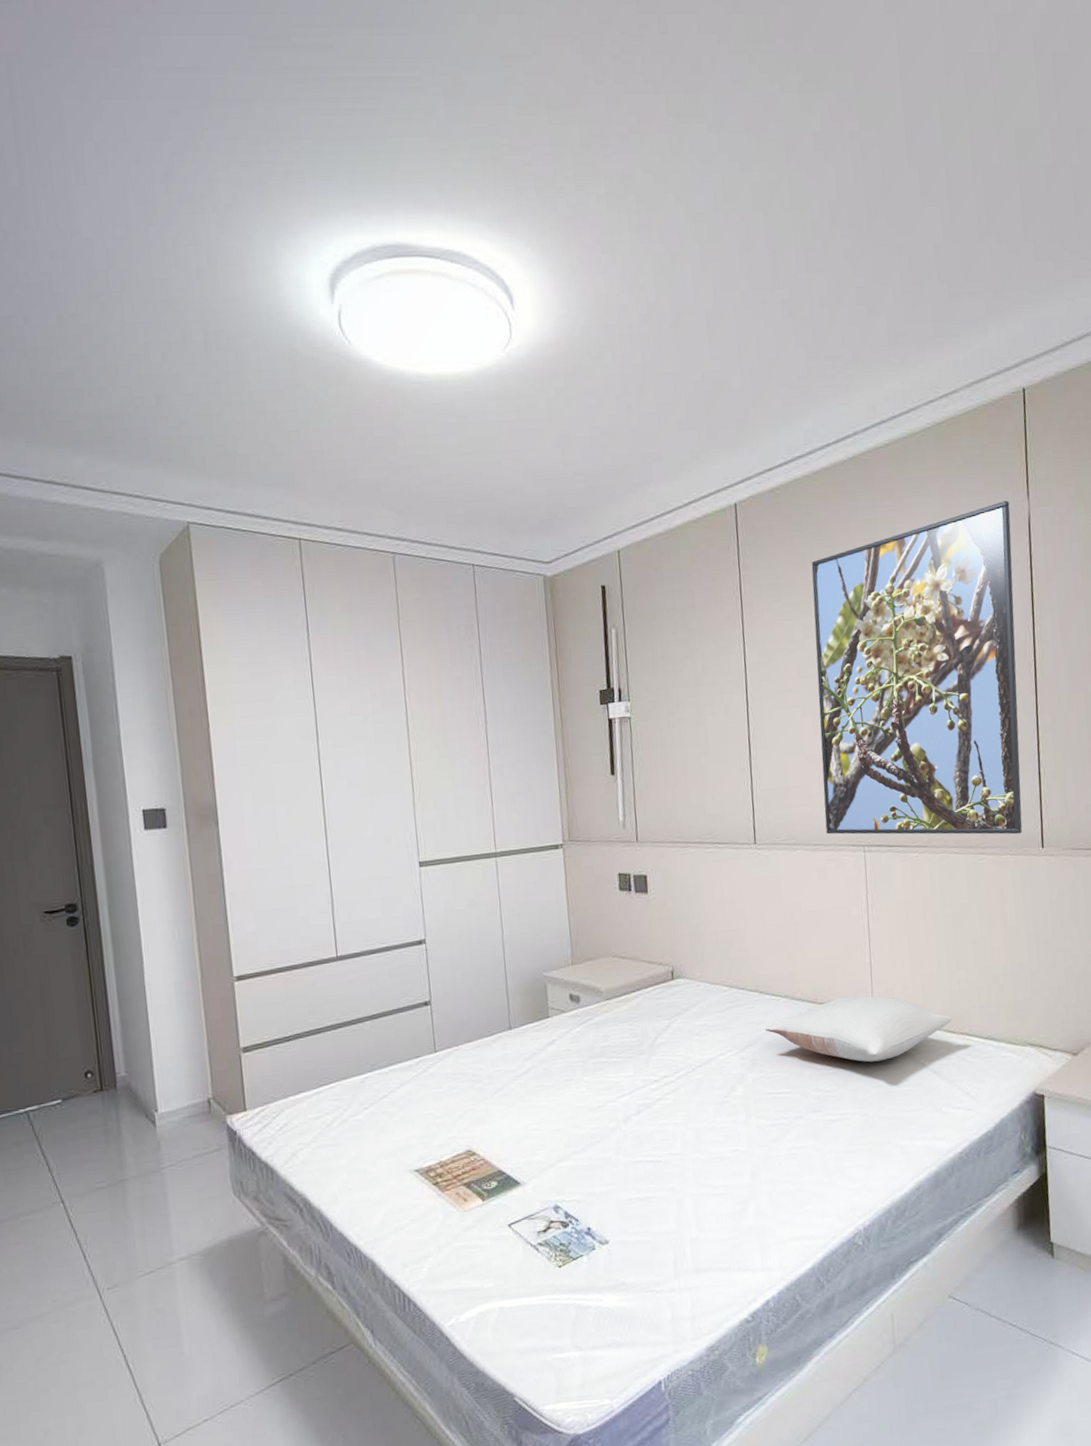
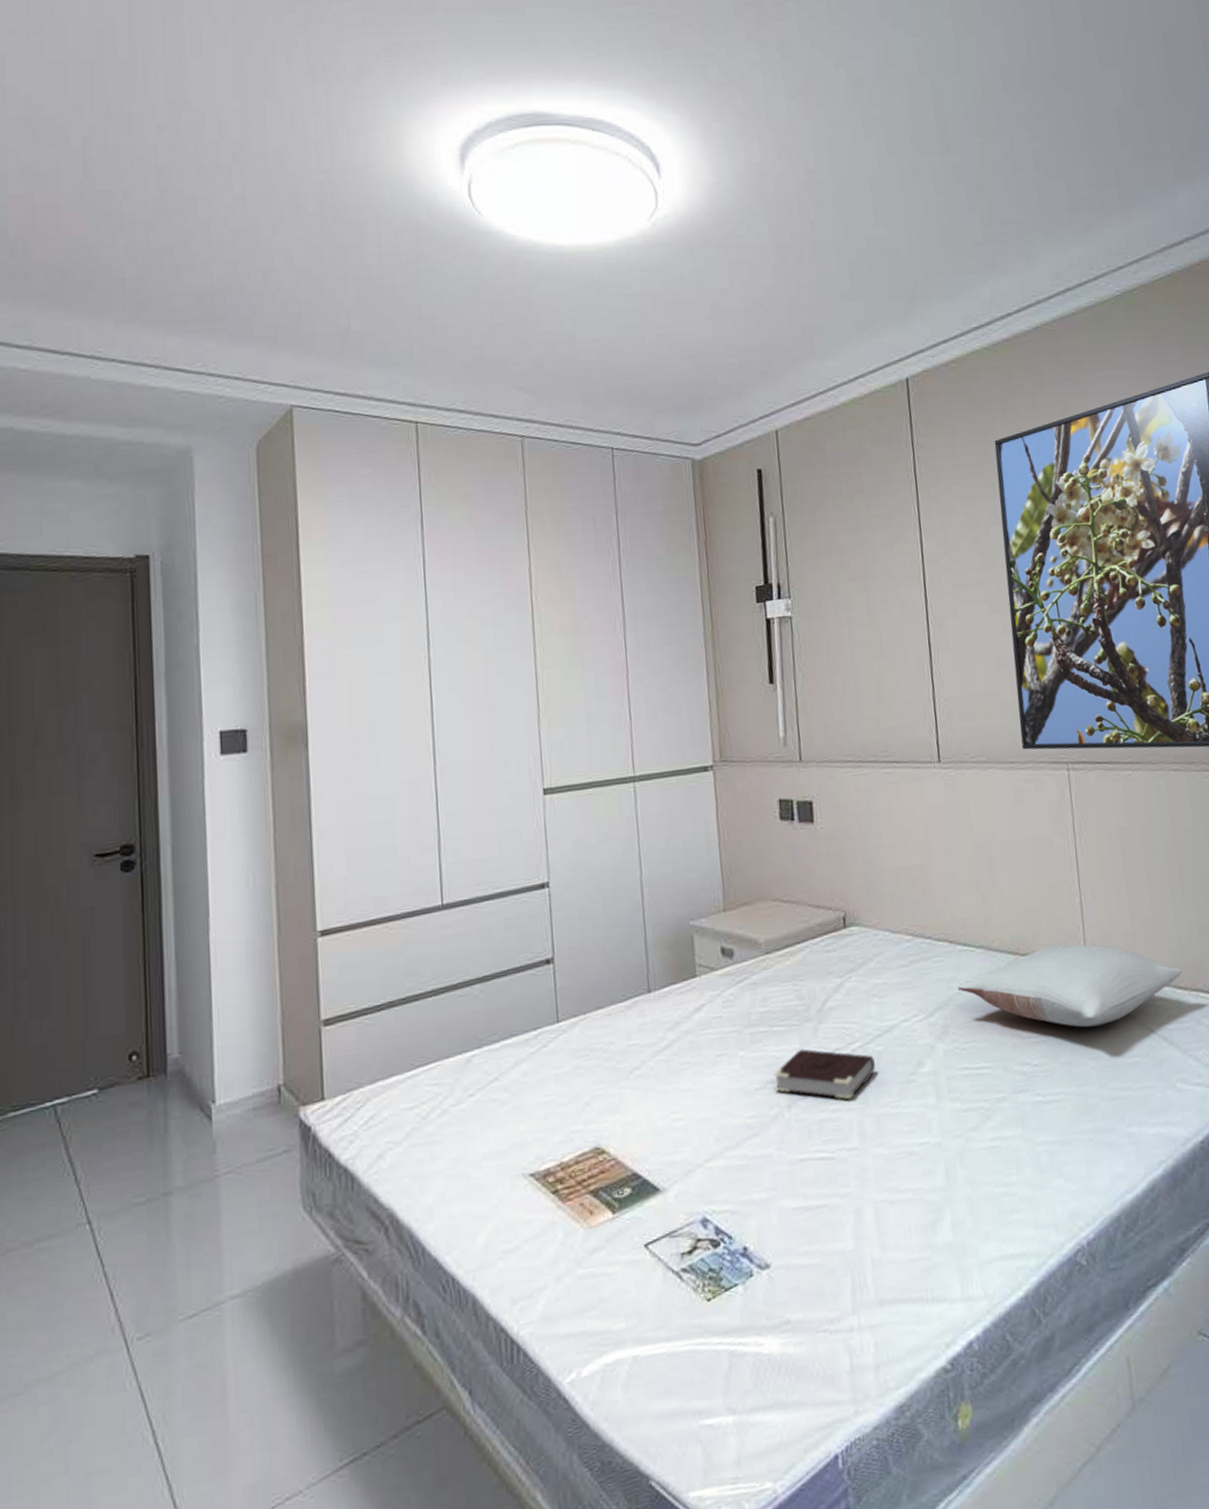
book: none [612,1076,696,1116] -> present [773,1049,875,1100]

